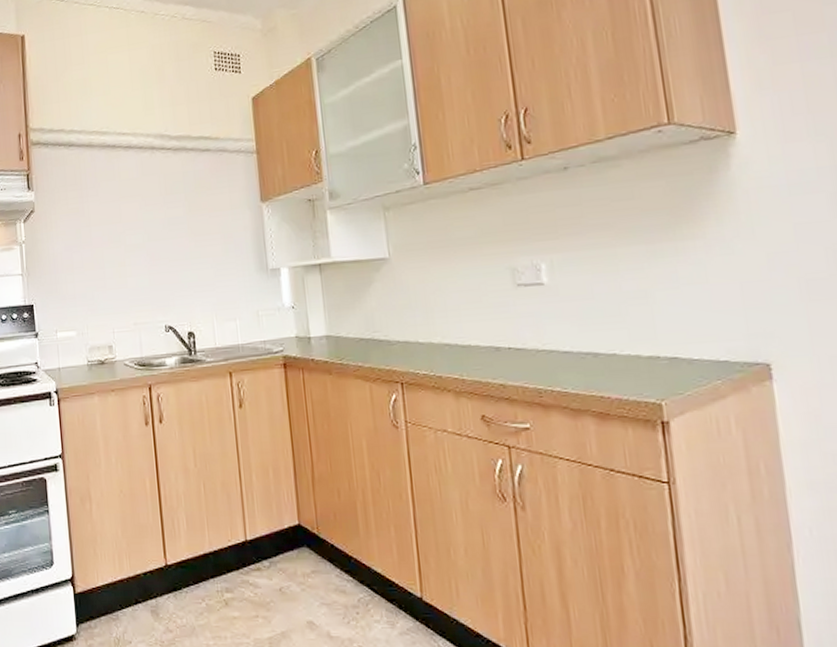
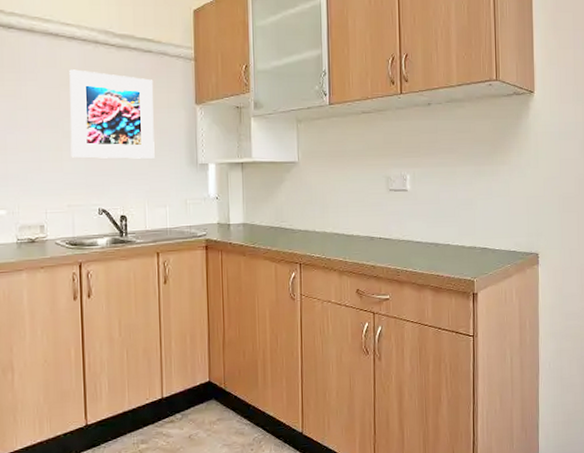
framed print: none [128,179,220,273] -> present [69,69,155,159]

